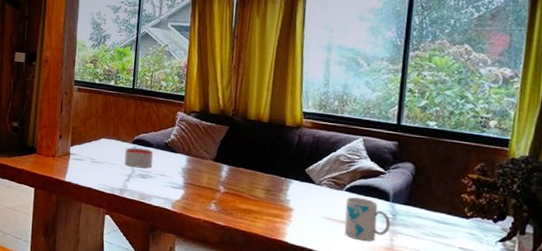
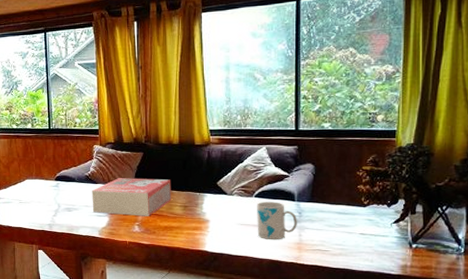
candle: present [124,147,154,169] -> none [49,183,77,203]
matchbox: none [168,150,256,196] -> present [92,178,172,216]

